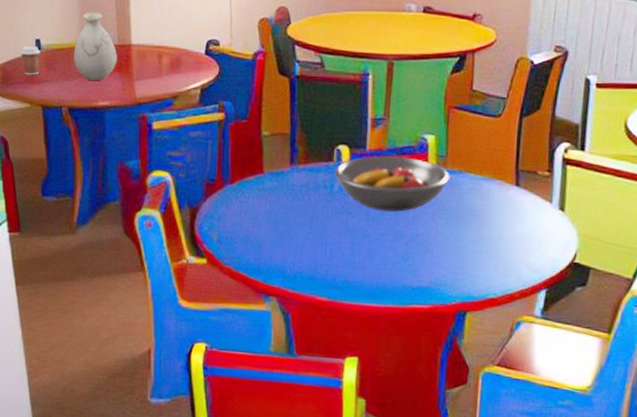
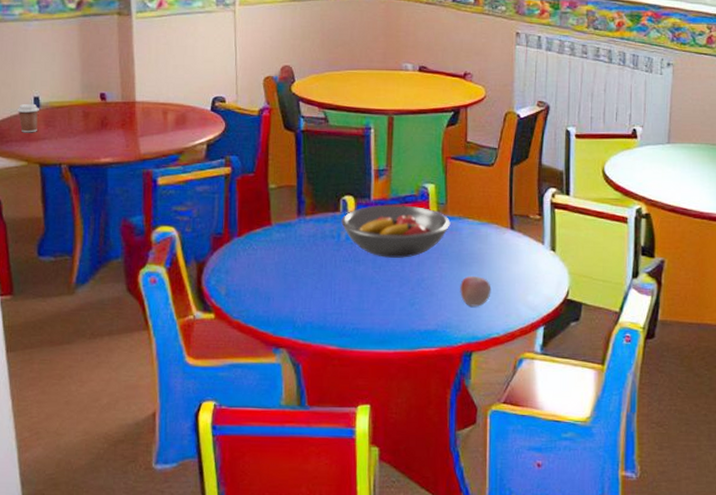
vase: present [74,12,117,81] -> none [75,70,121,138]
apple: none [457,233,491,266] -> present [460,276,491,307]

